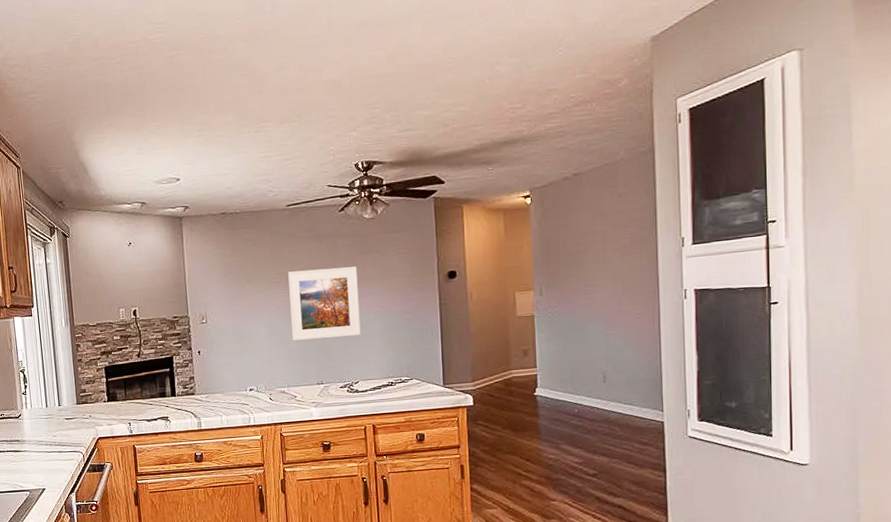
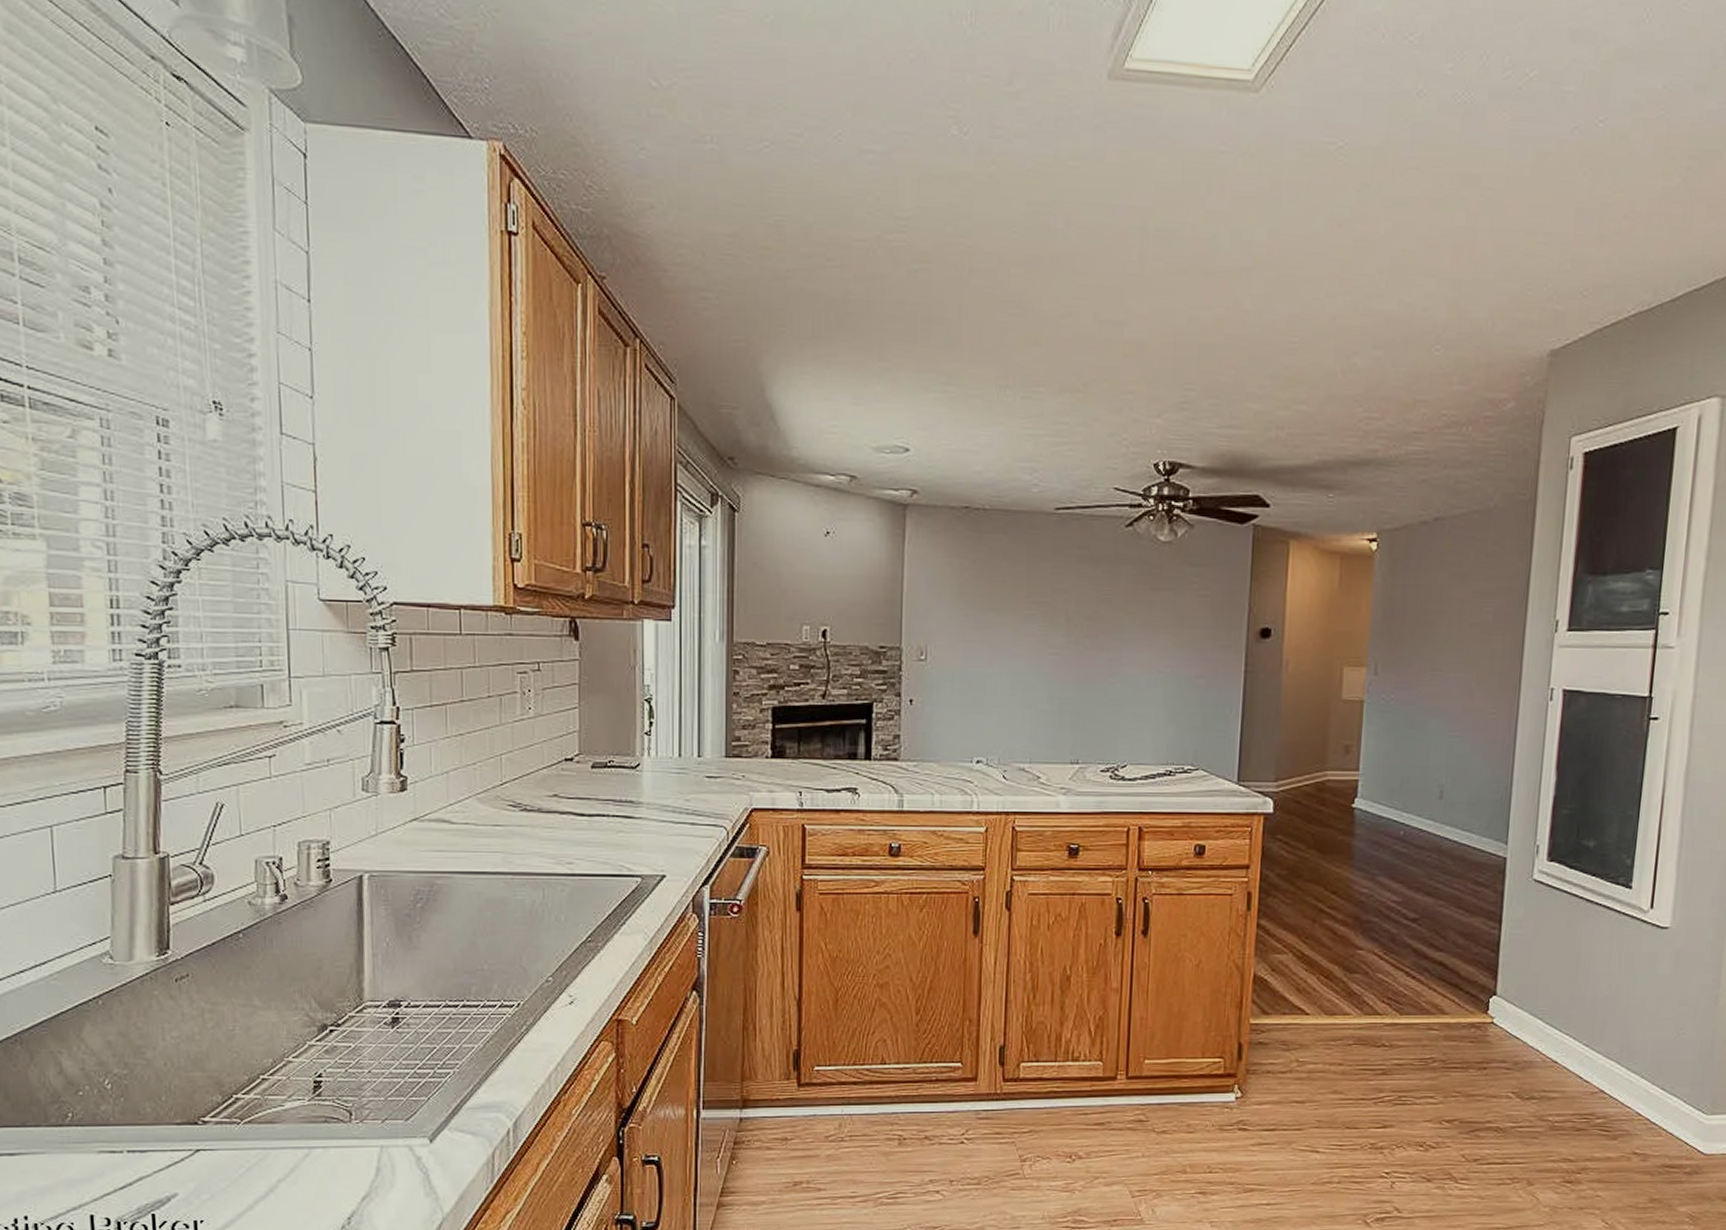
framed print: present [288,266,361,340] -> none [1042,602,1141,702]

